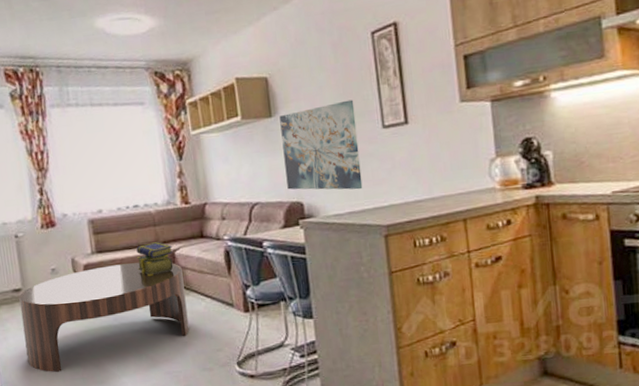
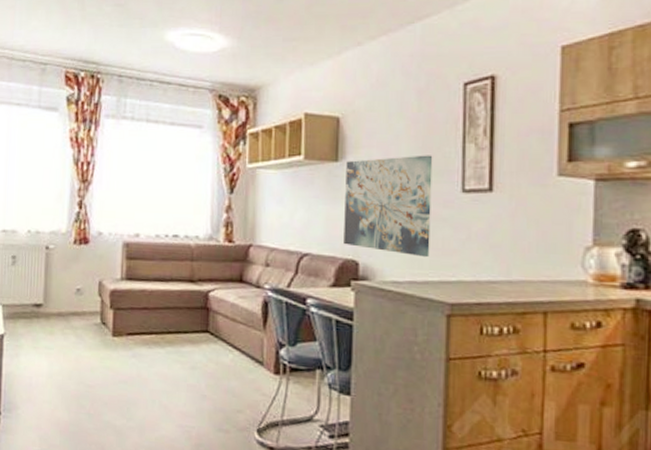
coffee table: present [19,263,190,373] -> none [35,295,214,403]
stack of books: present [136,242,174,276] -> none [166,278,207,315]

